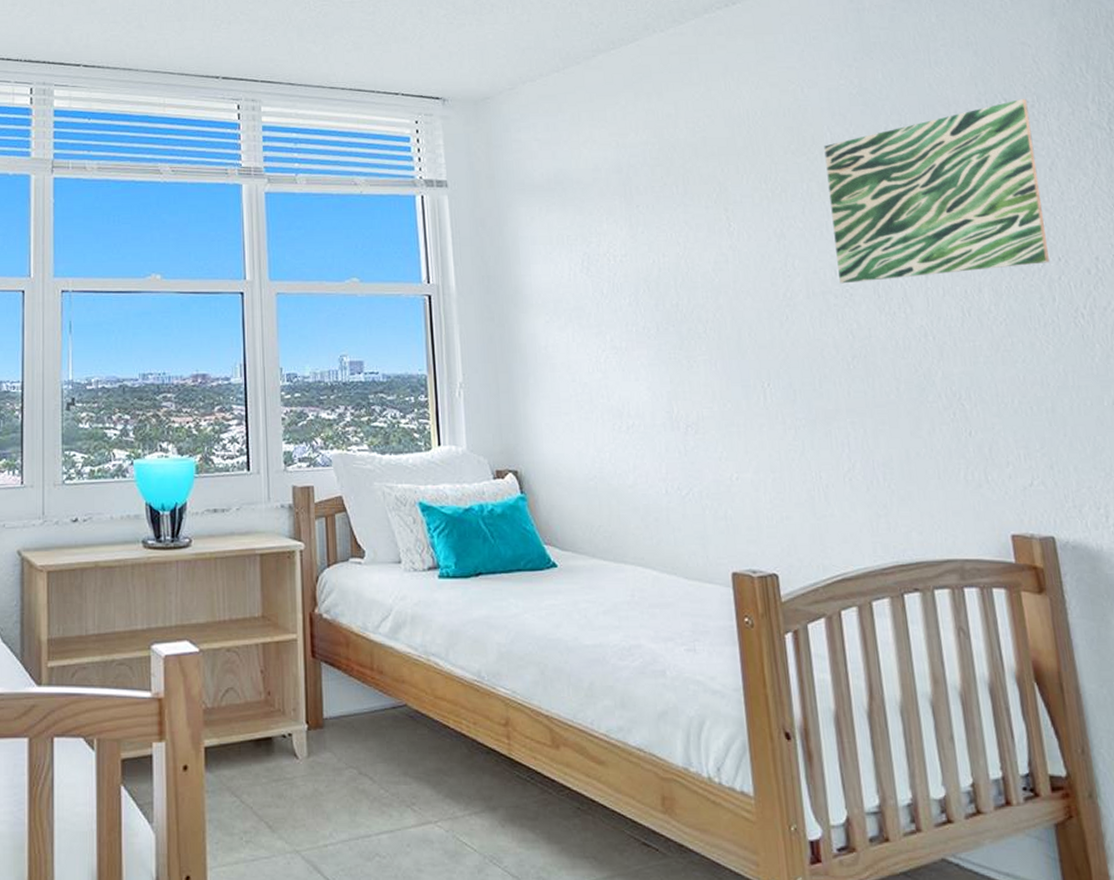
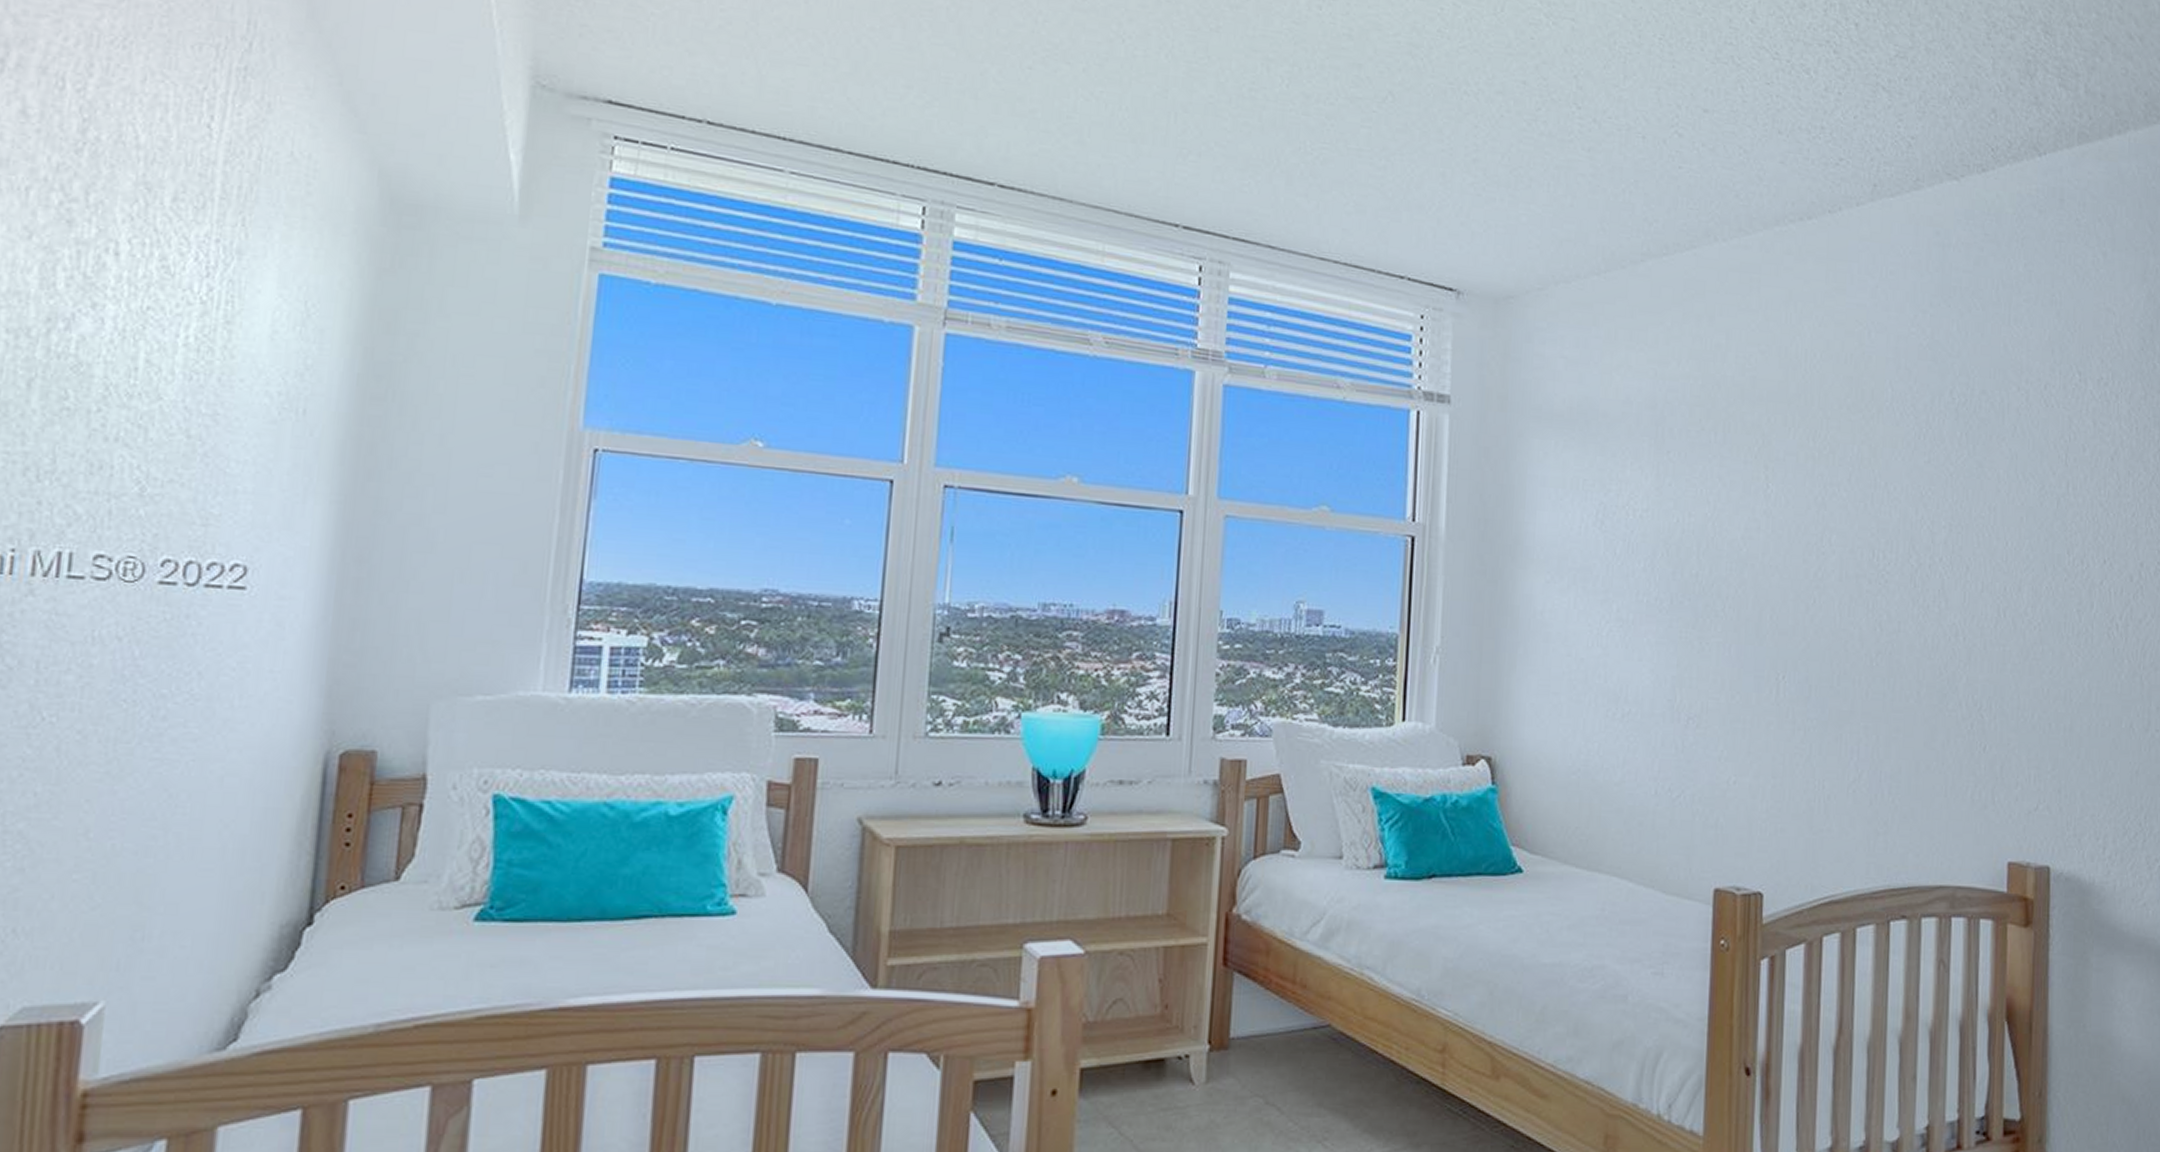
wall art: present [824,98,1050,284] -> none [1876,373,2101,568]

